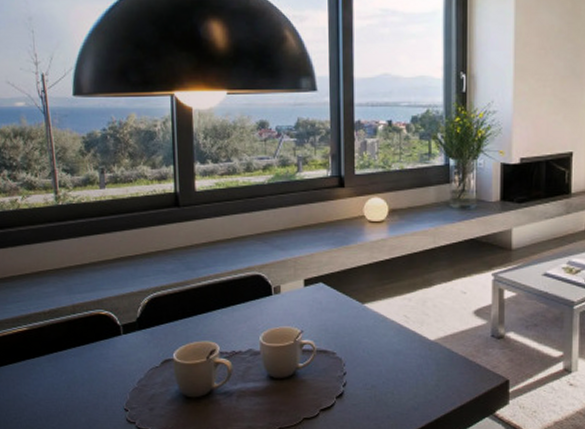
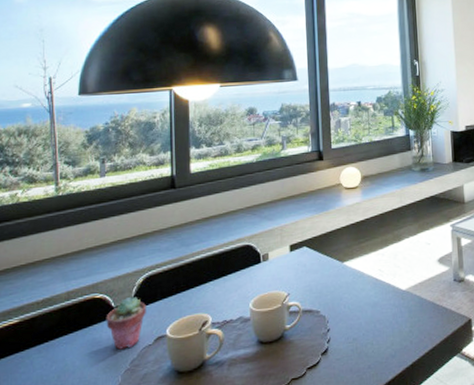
potted succulent: none [112,317,152,368] -> present [106,297,146,350]

